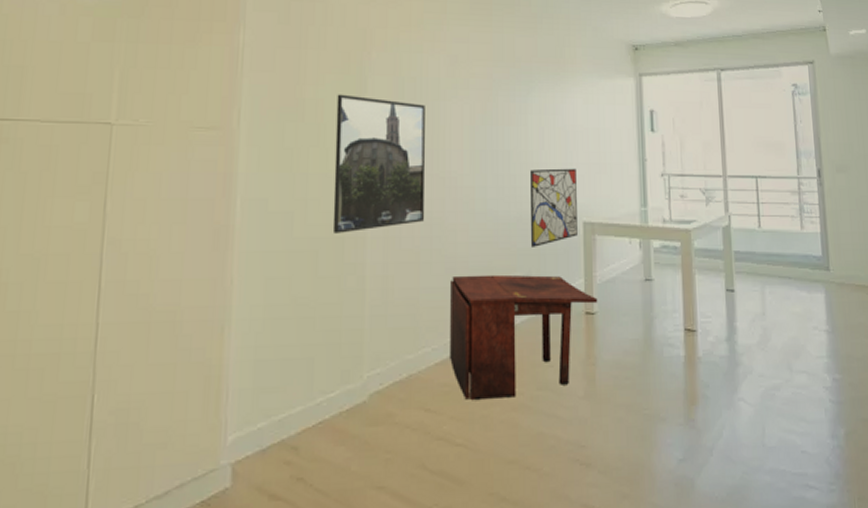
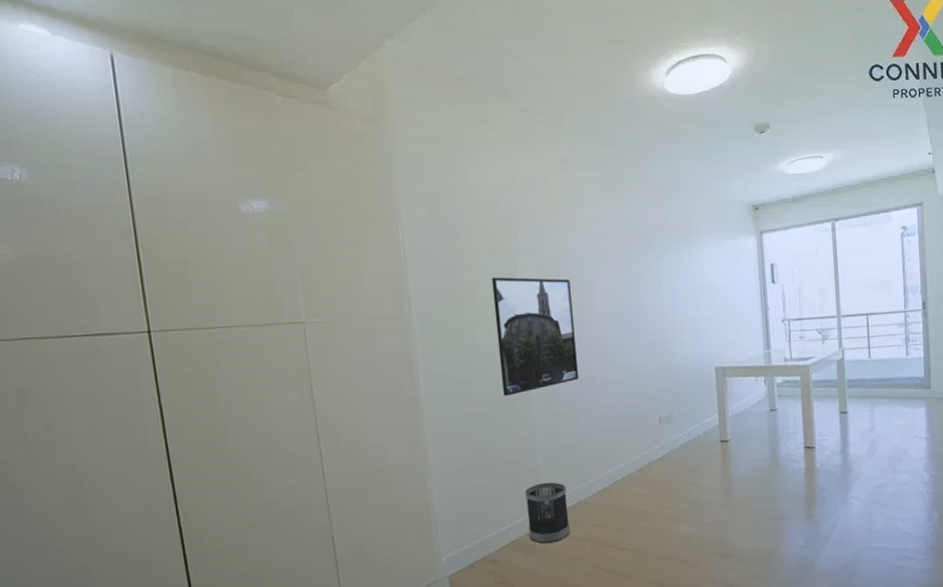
wastebasket: none [342,346,395,430] -> present [525,482,570,544]
desk: present [450,274,598,401] -> none [606,414,731,516]
wall art: present [531,168,578,247] -> none [667,322,711,392]

